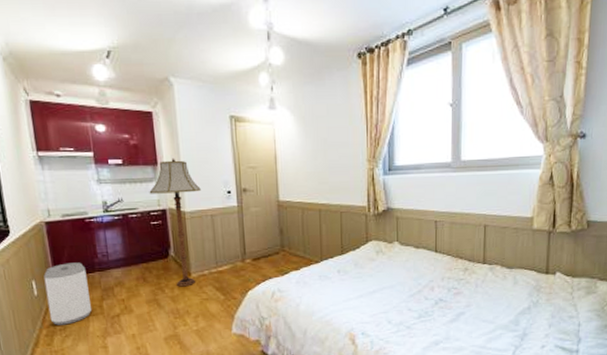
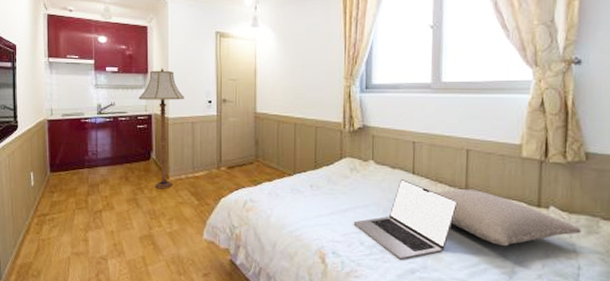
beverage can: present [43,262,92,325] -> none [41,158,79,216]
laptop: none [381,258,477,334] -> present [353,179,458,260]
pillow: none [455,262,582,312] -> present [434,189,582,247]

